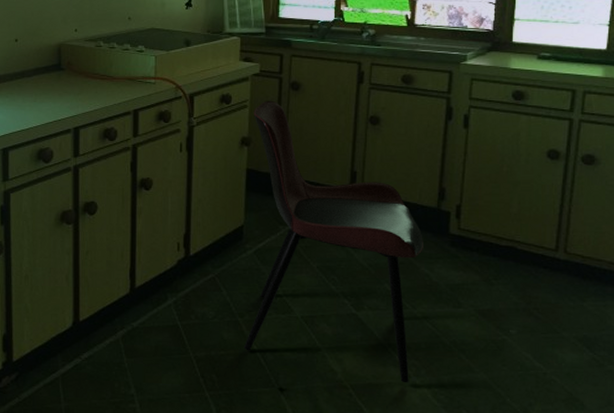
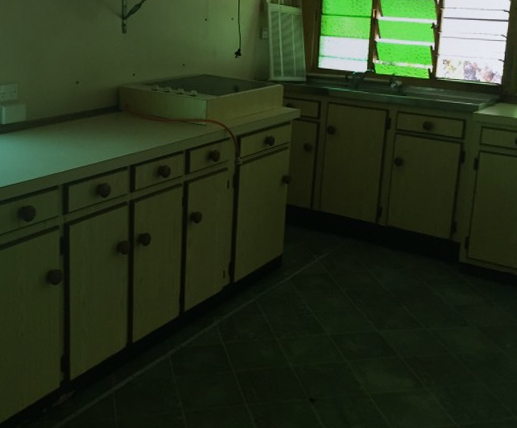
dining chair: present [243,100,423,383] -> none [279,142,437,392]

